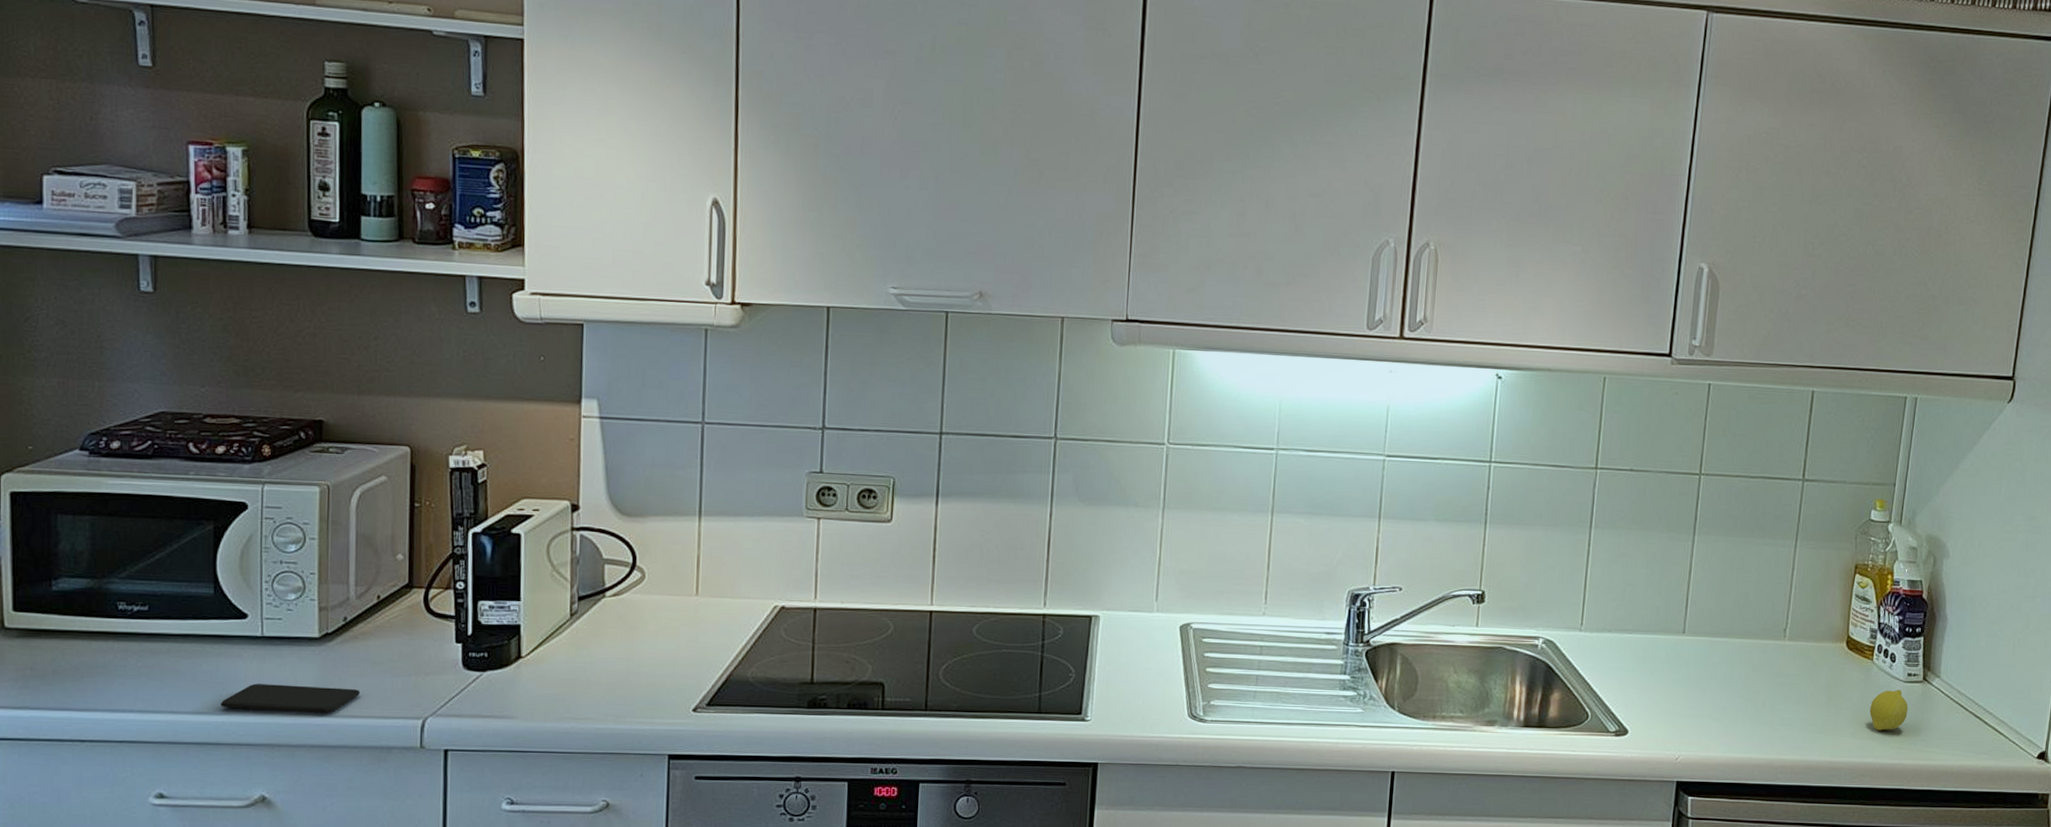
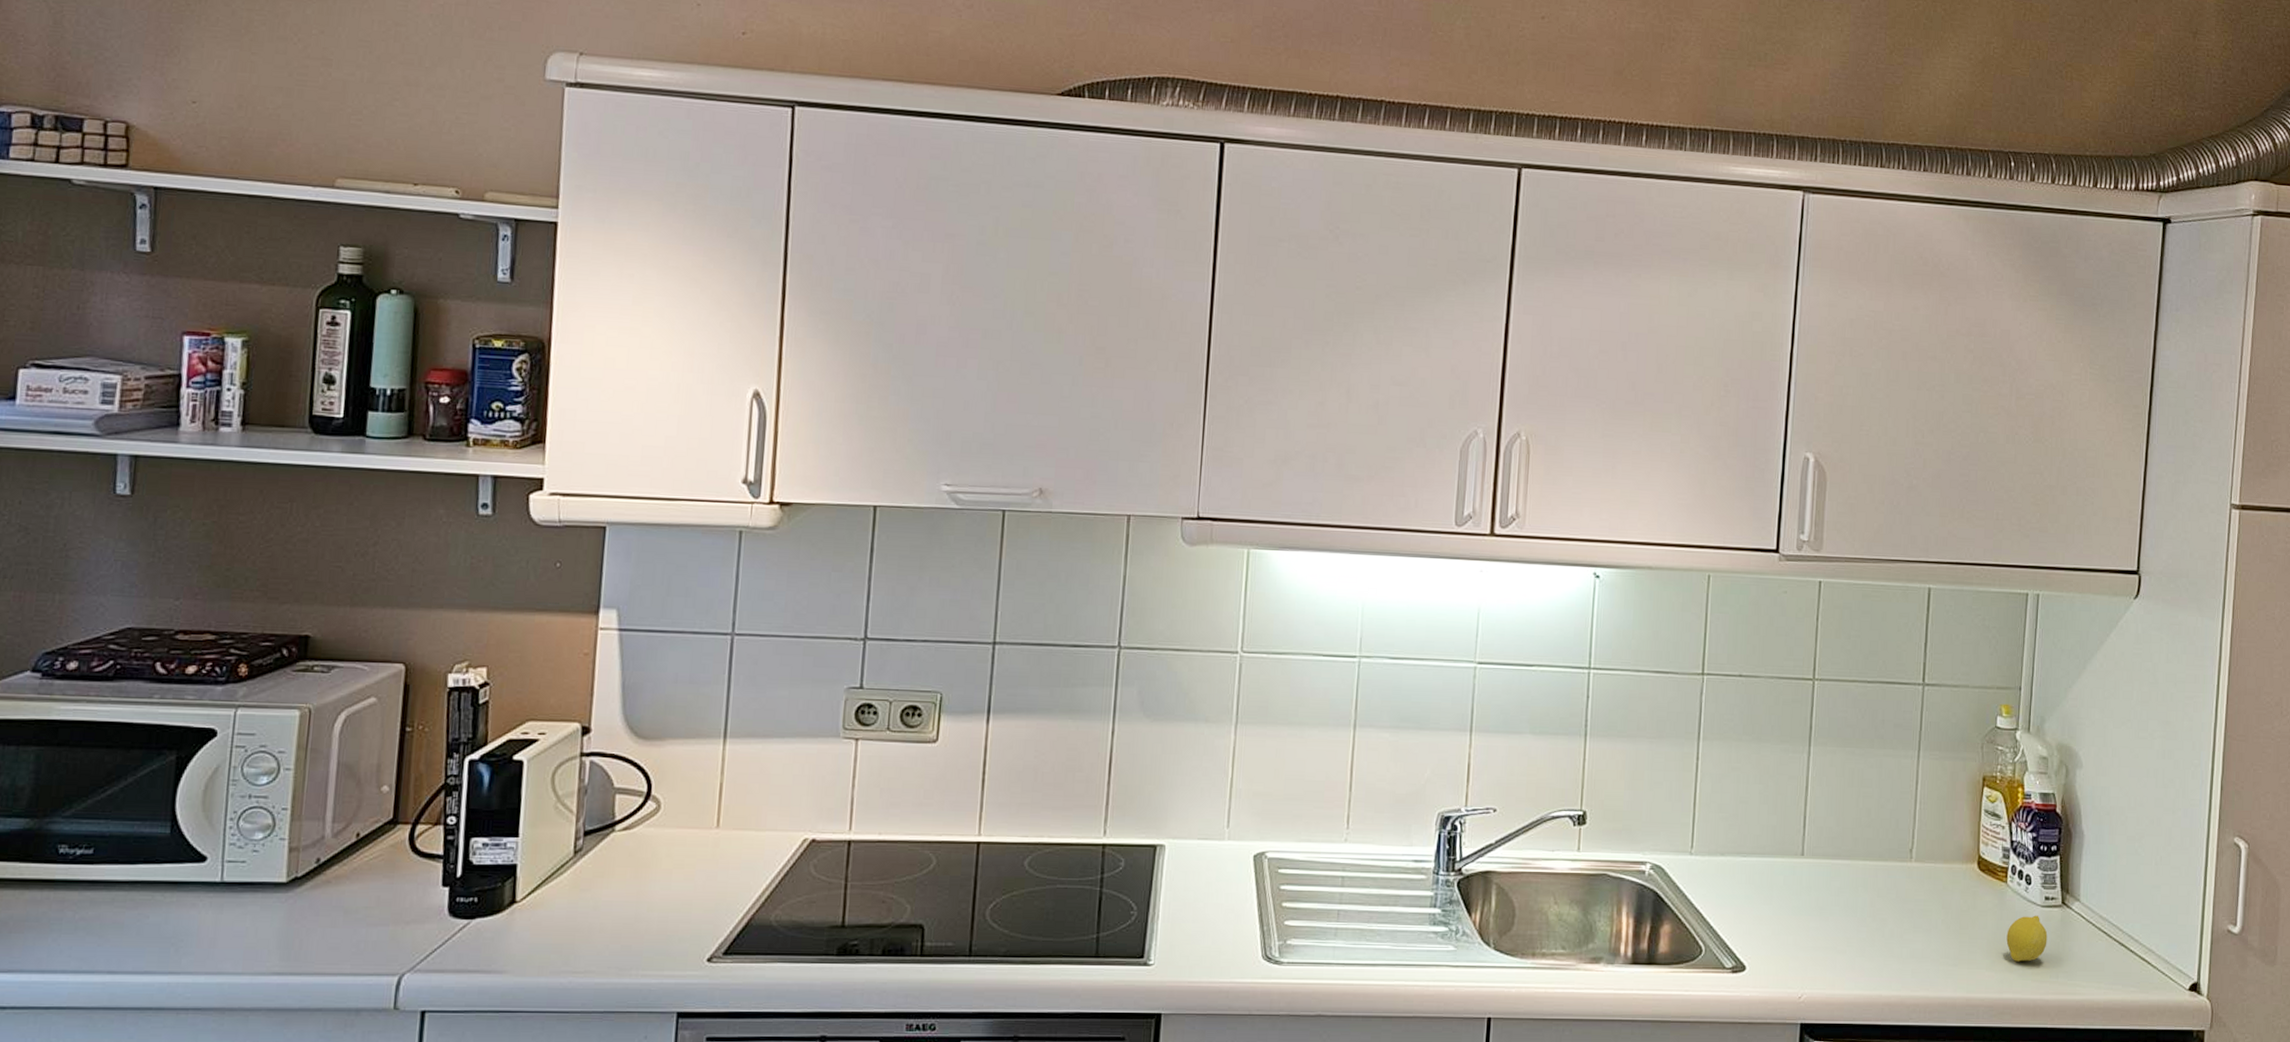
smartphone: present [220,684,361,714] -> none [166,937,330,971]

